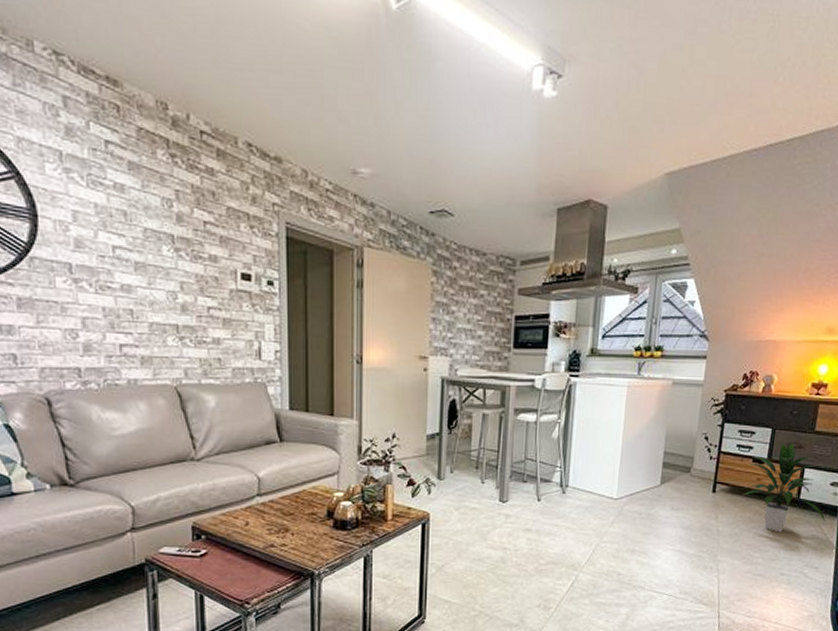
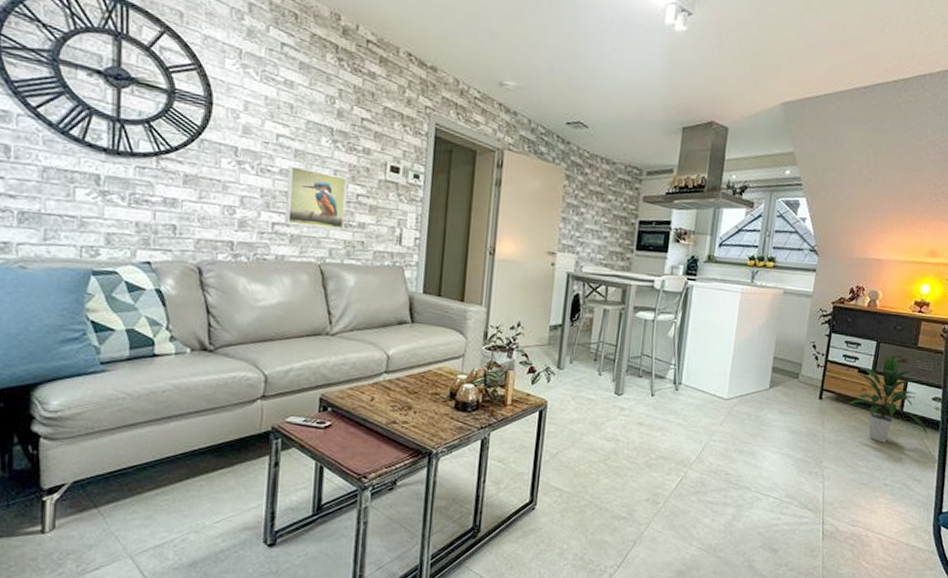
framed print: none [130,279,198,348] -> present [285,164,347,230]

